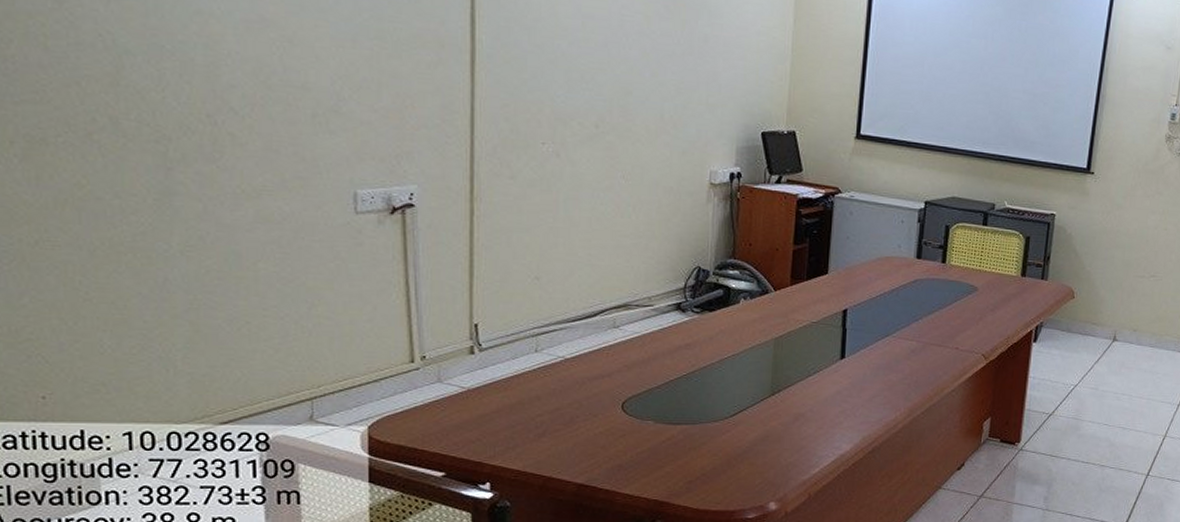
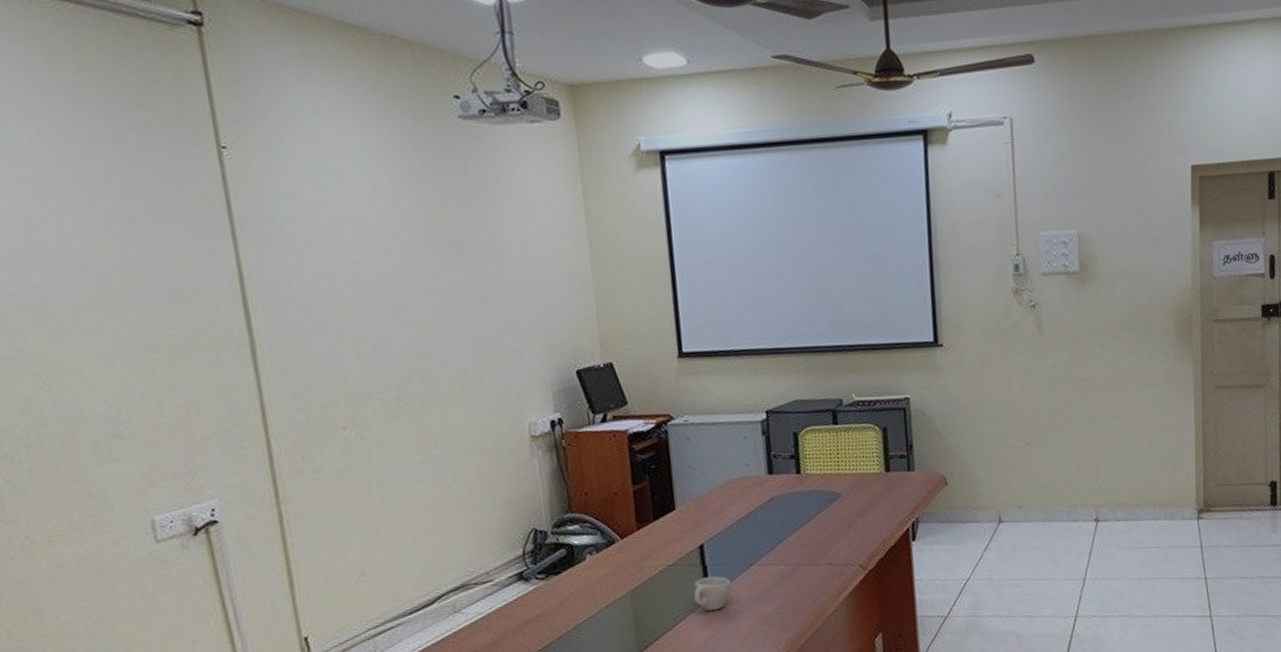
cup: none [830,339,866,371] -> present [693,576,732,611]

